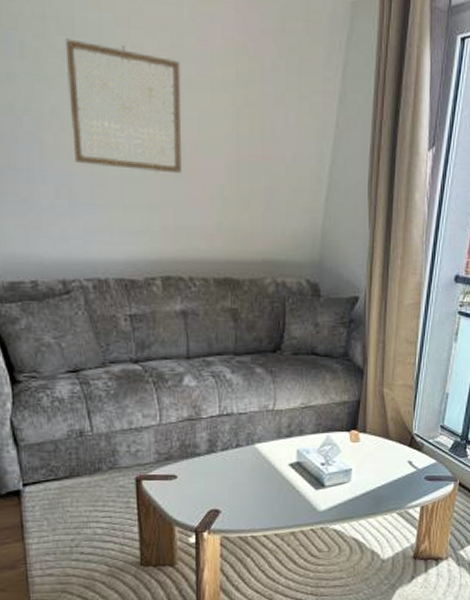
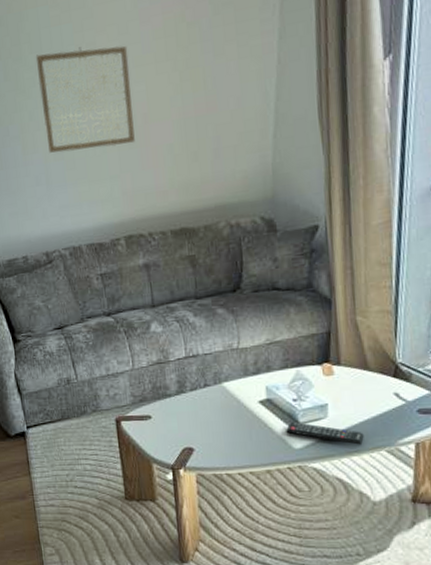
remote control: none [312,484,380,508] -> present [286,421,364,445]

